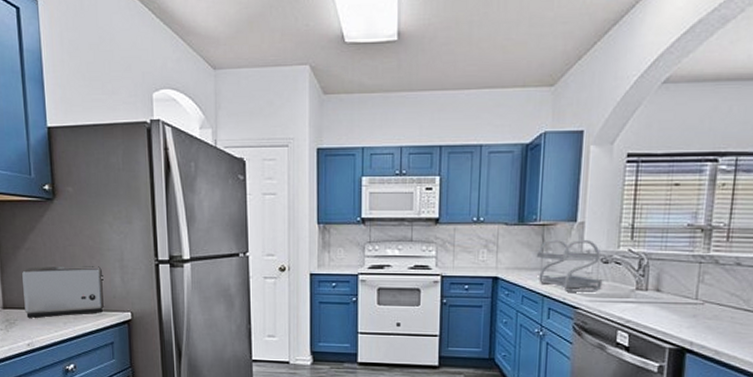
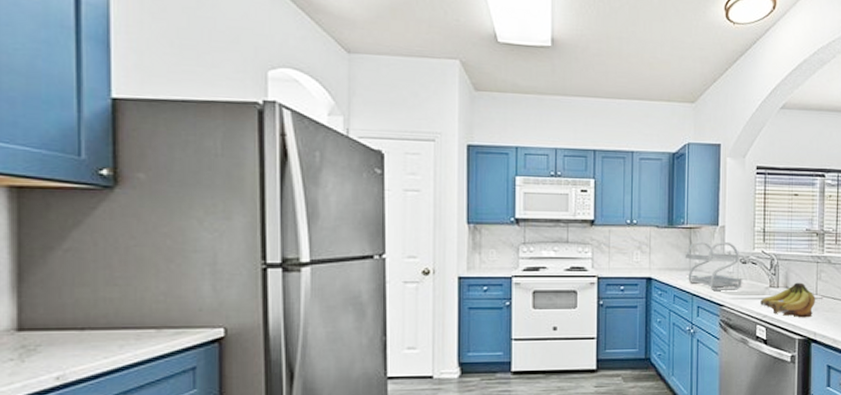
toaster: present [22,266,104,318] -> none [55,272,185,341]
fruit: none [623,285,695,326] -> present [760,282,815,318]

